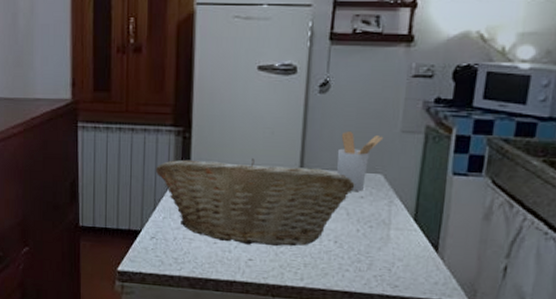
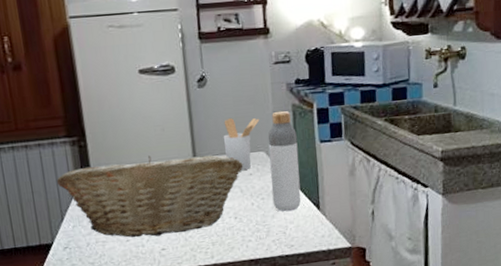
bottle: none [382,131,426,247] -> present [268,110,302,212]

